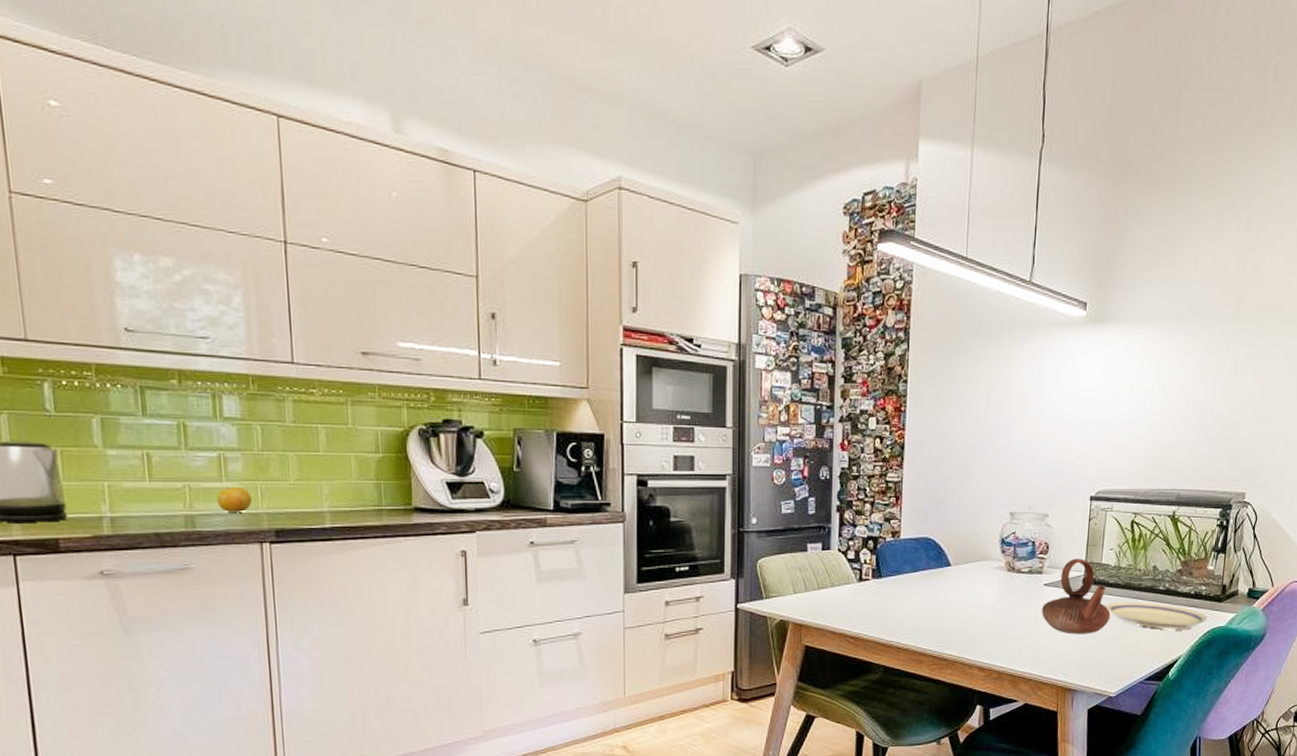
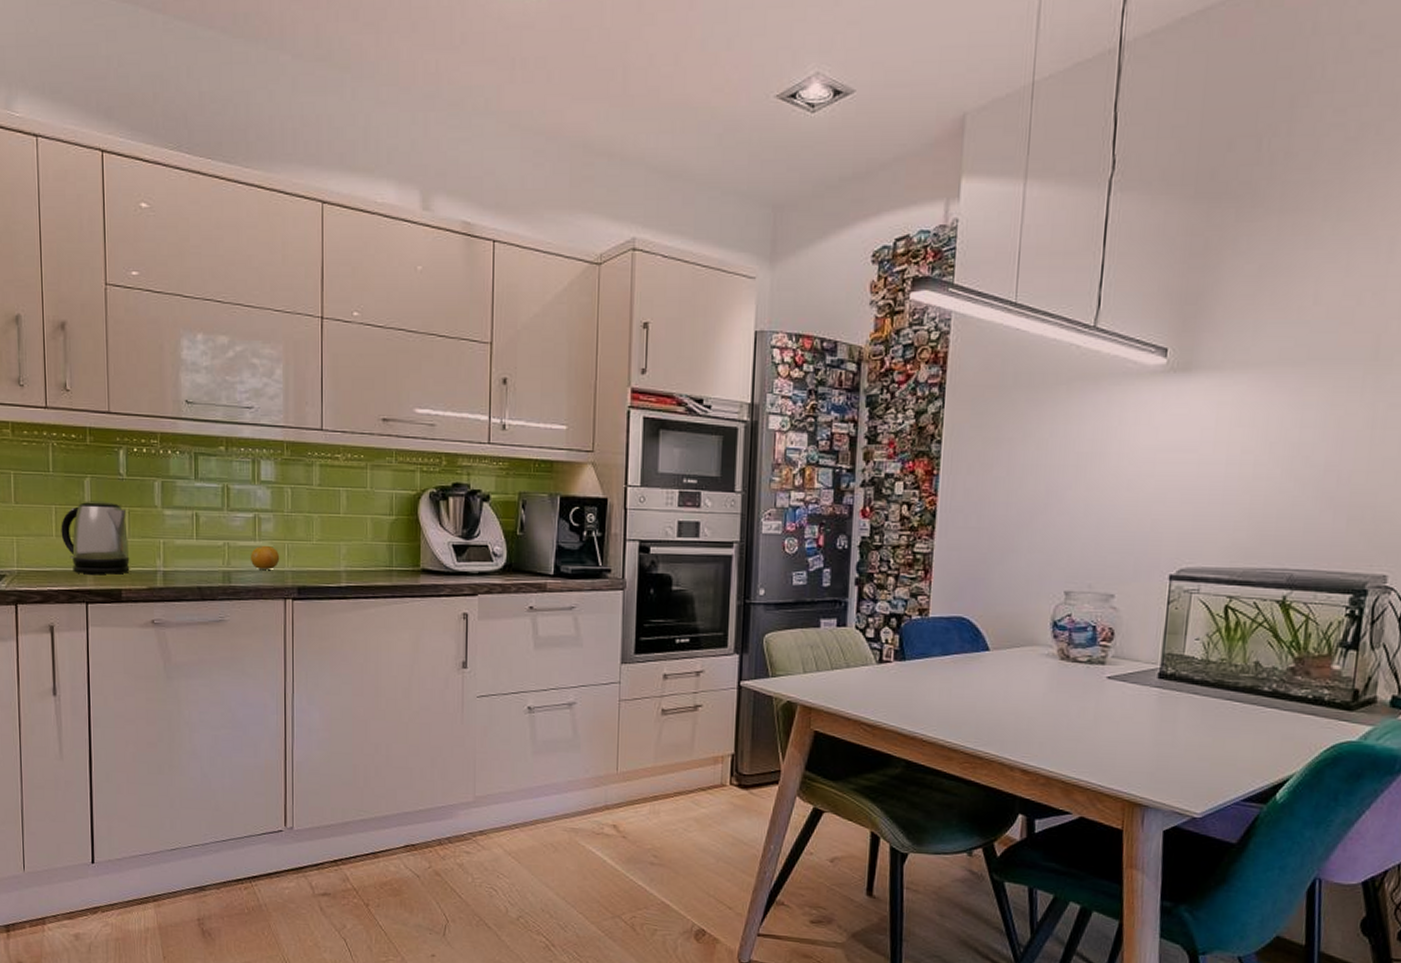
teapot: present [1042,558,1111,635] -> none [1104,648,1196,740]
plate: present [1106,601,1208,629] -> none [1190,702,1332,742]

